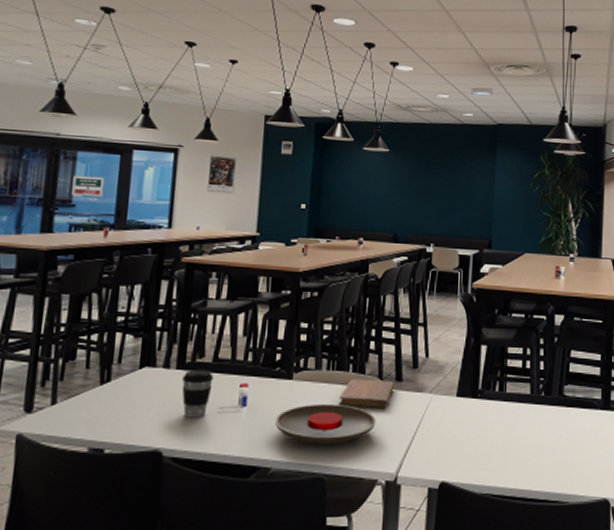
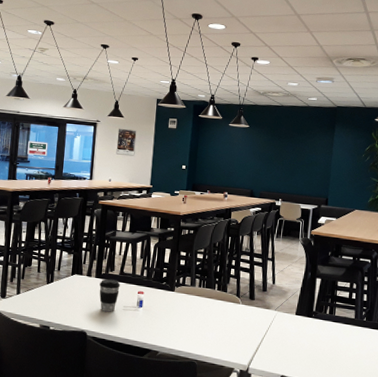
plate: present [274,403,376,444] -> none [161,310,234,340]
notebook: present [338,379,396,408] -> none [207,295,249,318]

